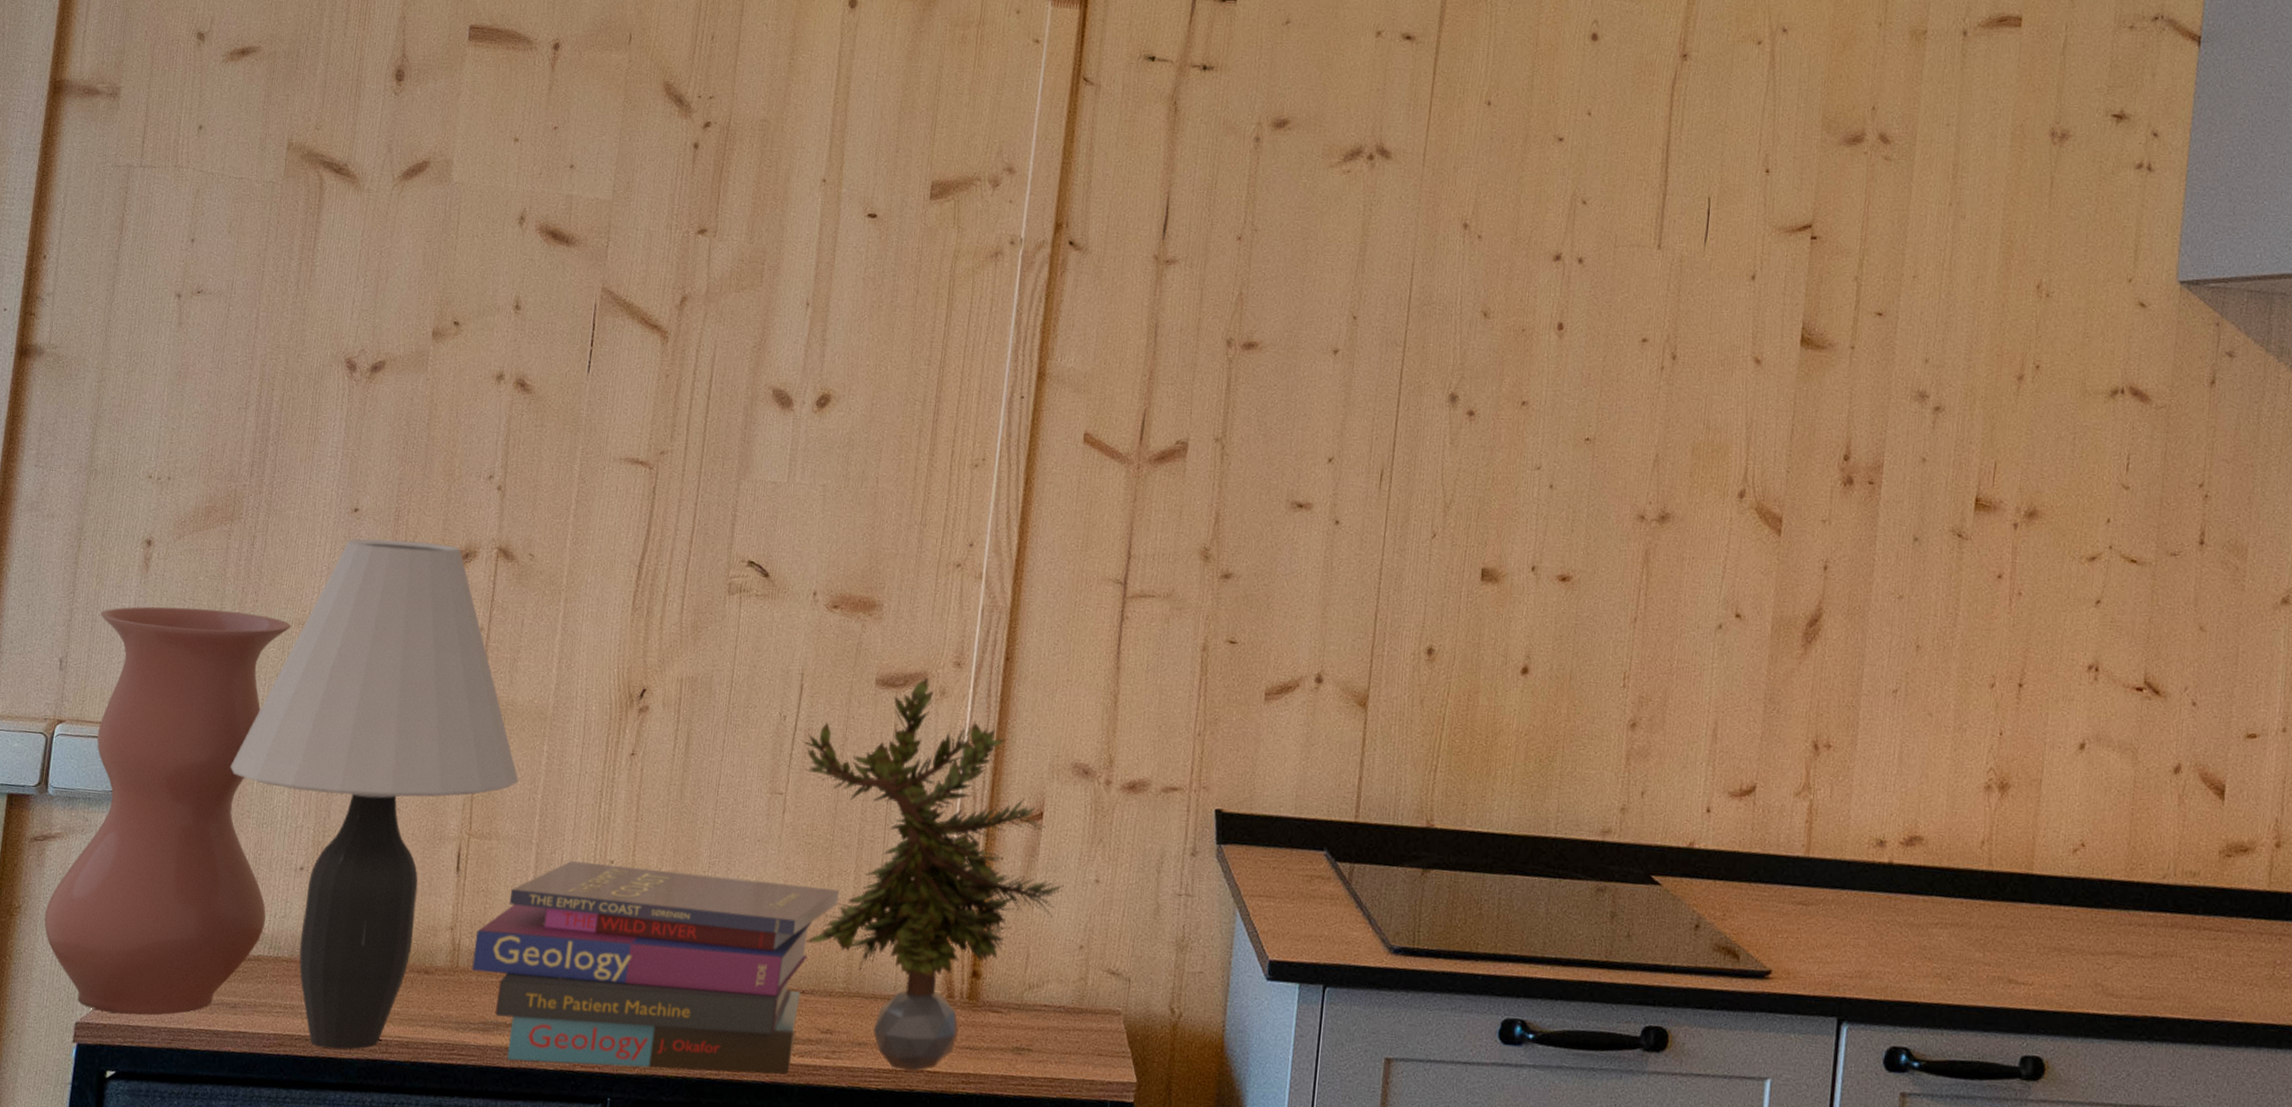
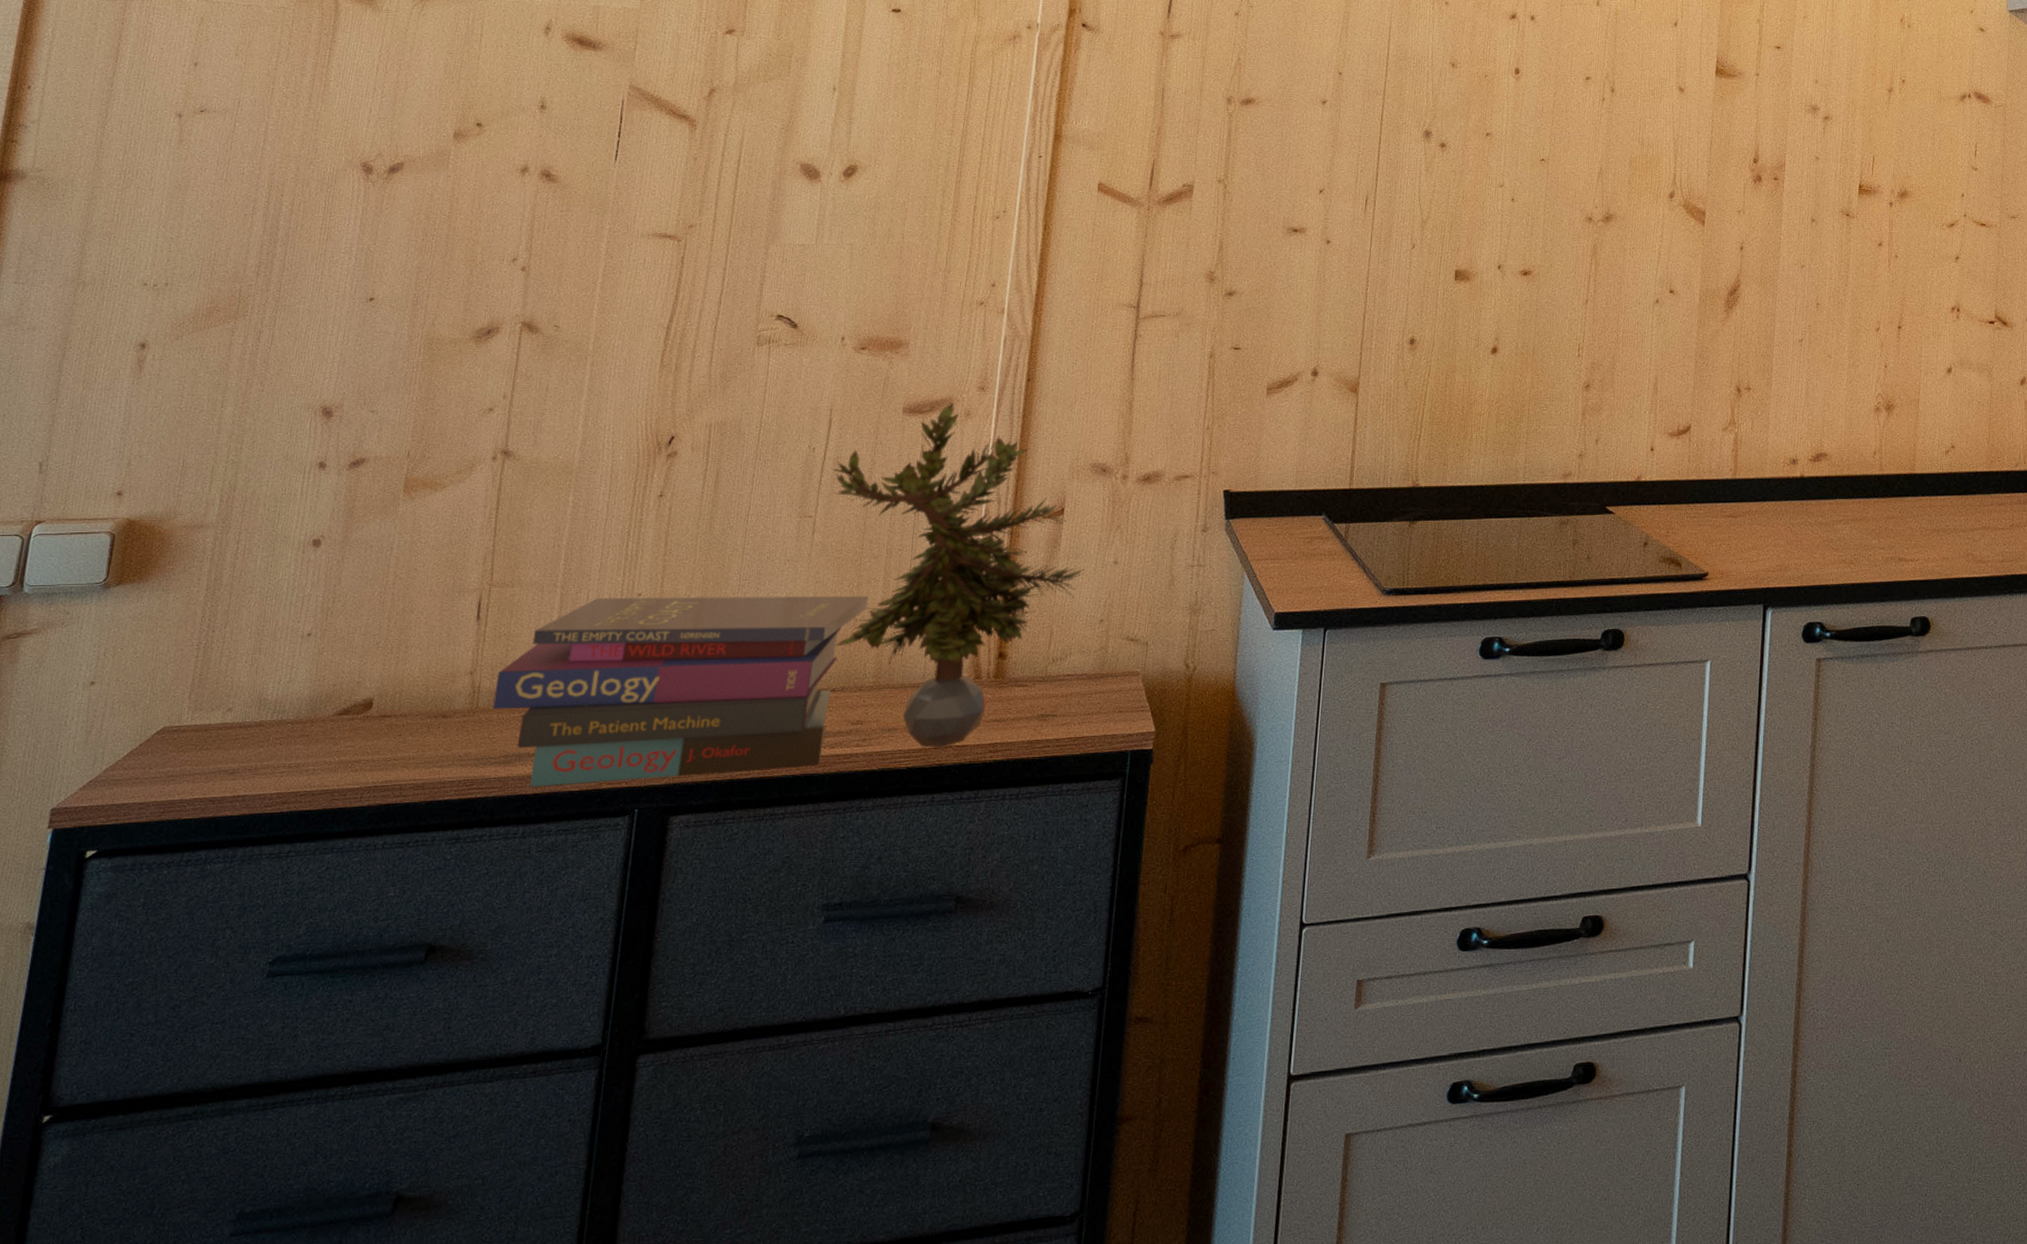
vase: present [44,606,292,1015] -> none [16,403,300,794]
table lamp: present [230,538,519,1051] -> none [231,323,543,801]

